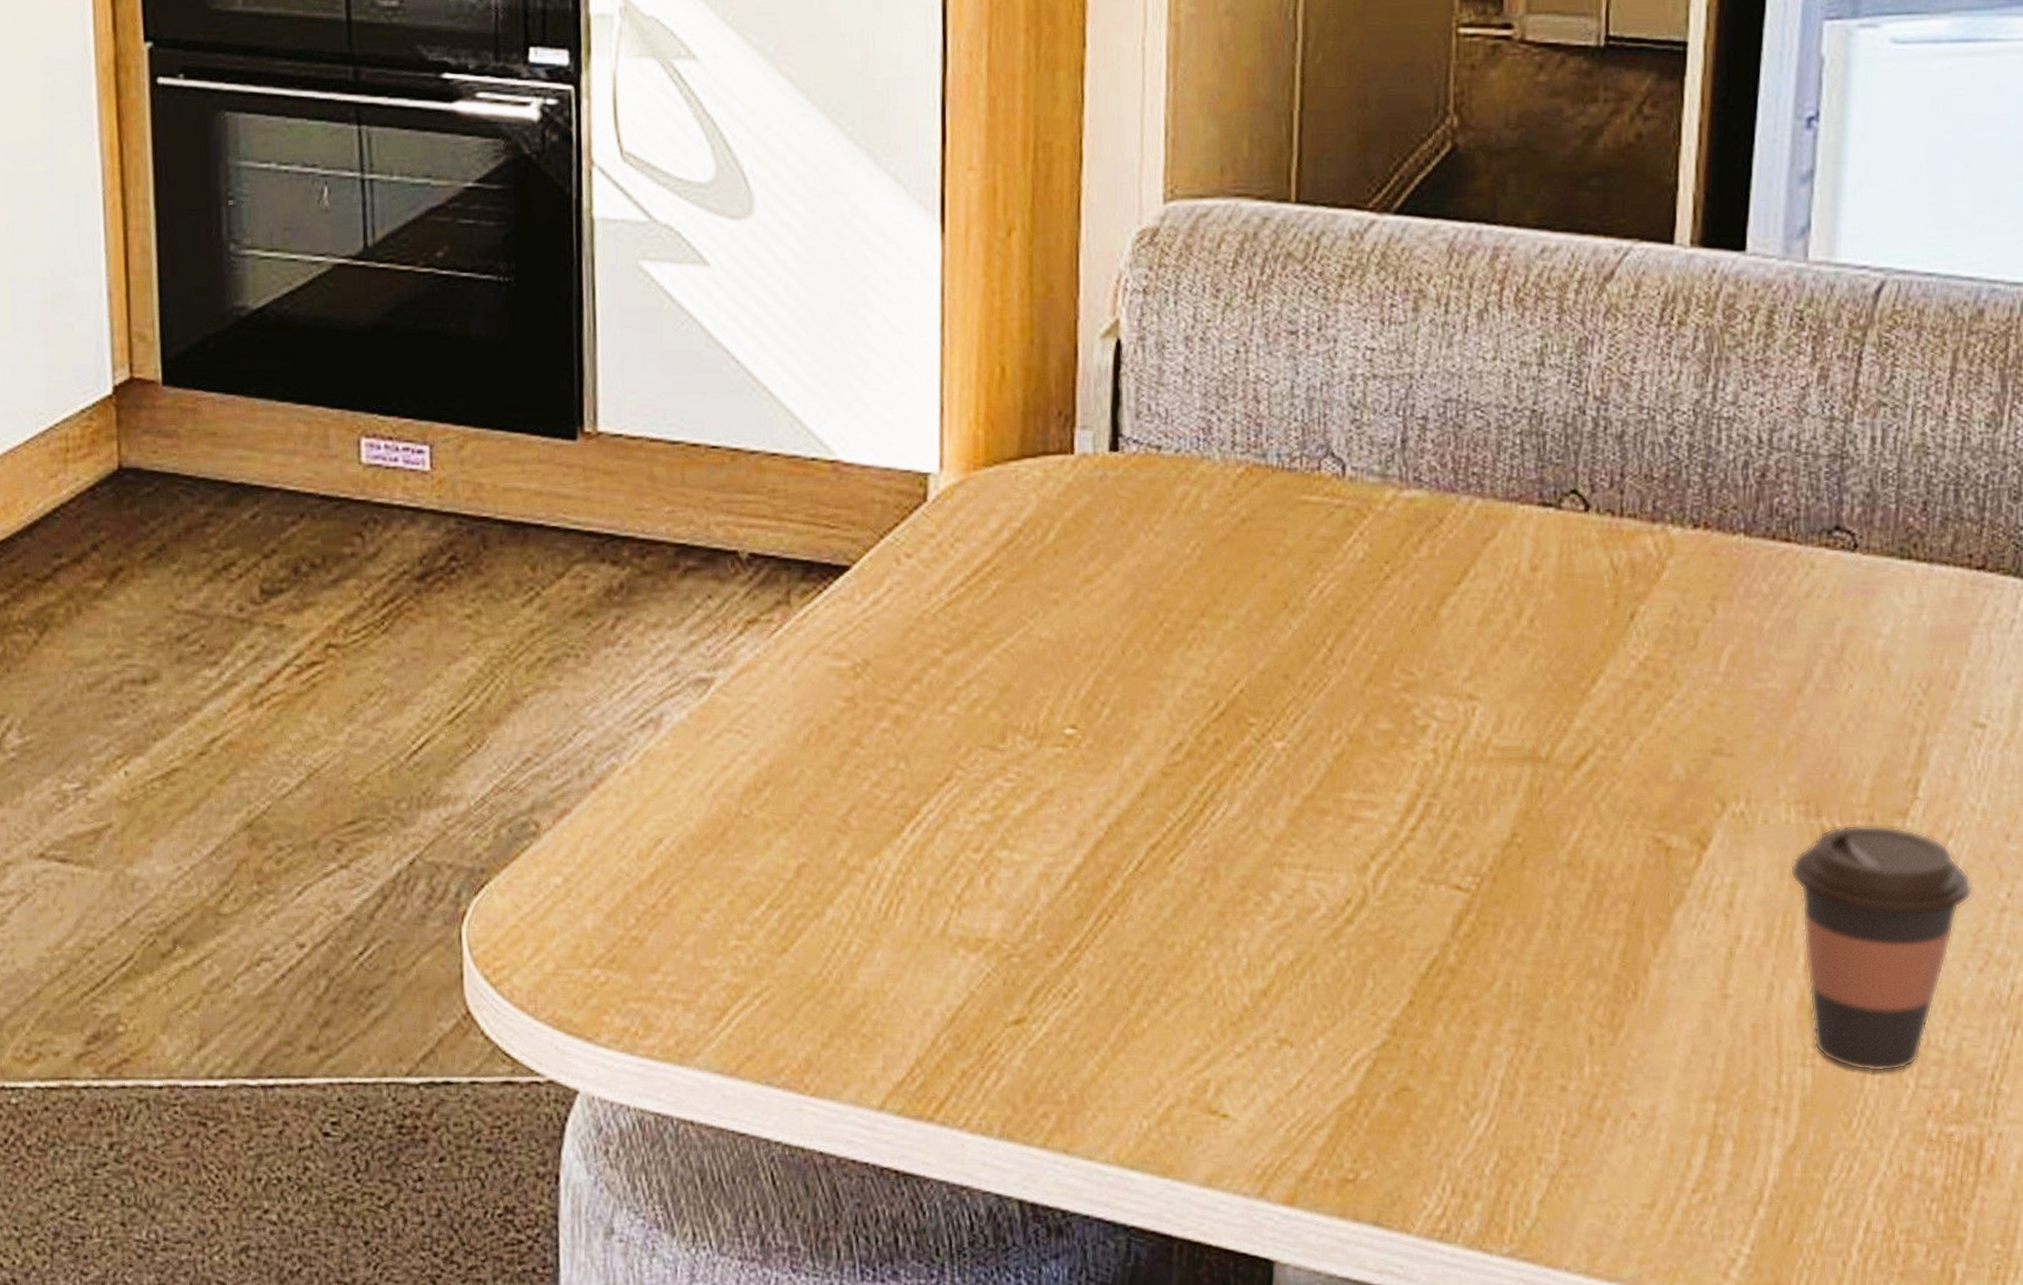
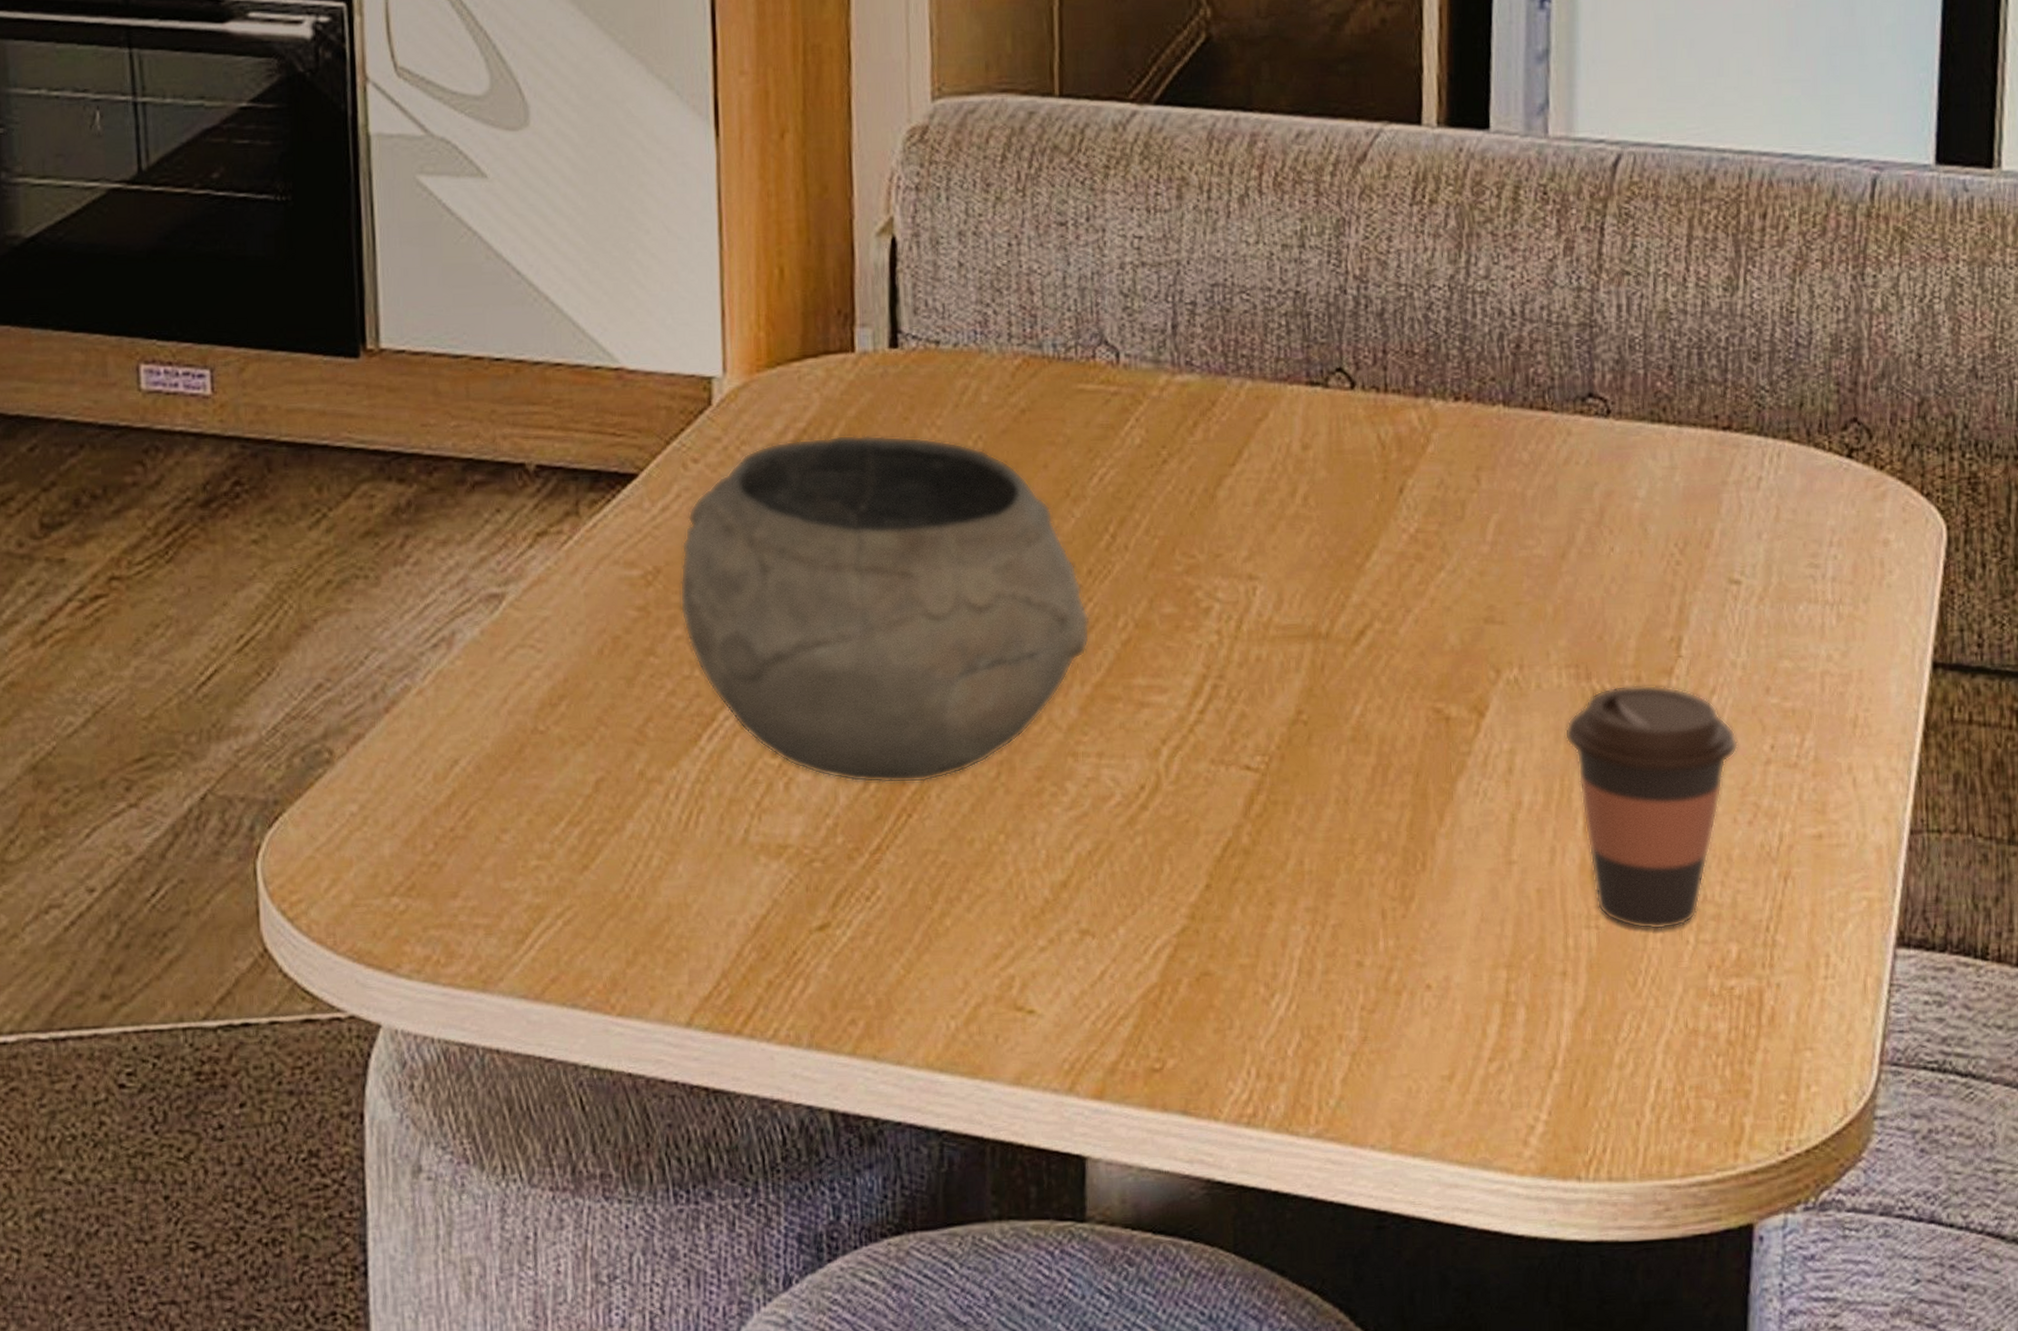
bowl: none [887,536,1303,885] -> present [679,435,1090,784]

